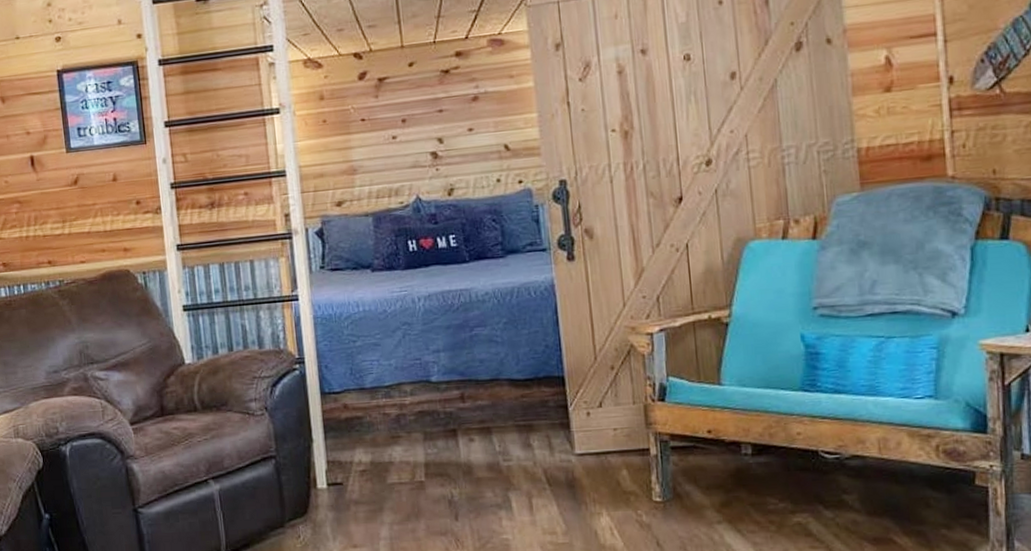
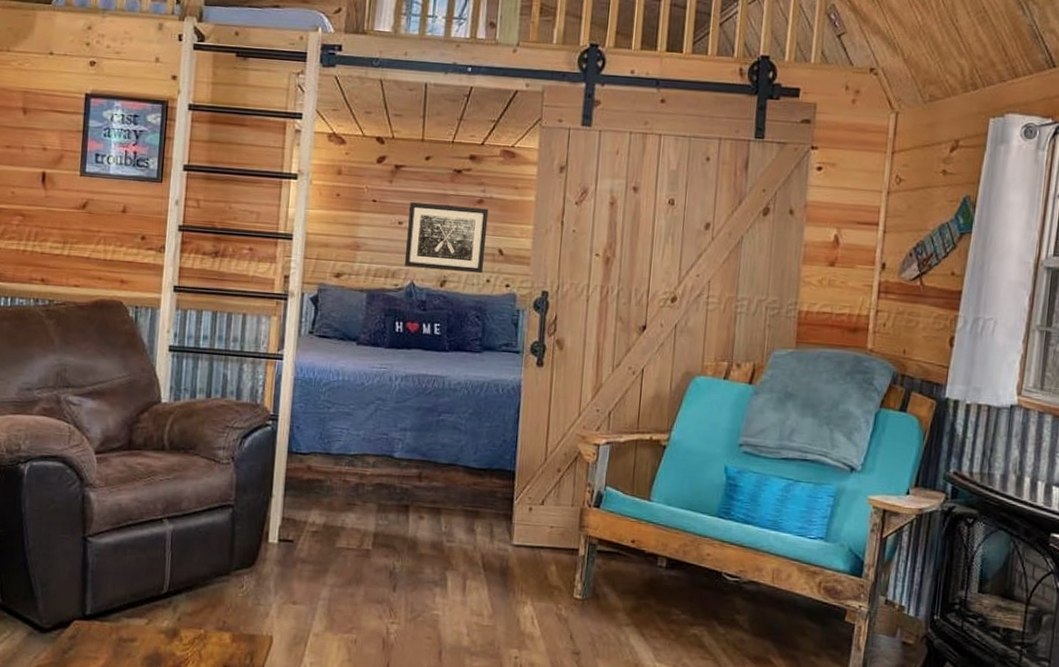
wall art: none [401,104,491,181] -> present [404,202,489,274]

